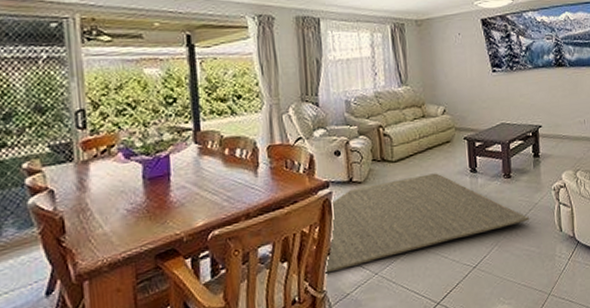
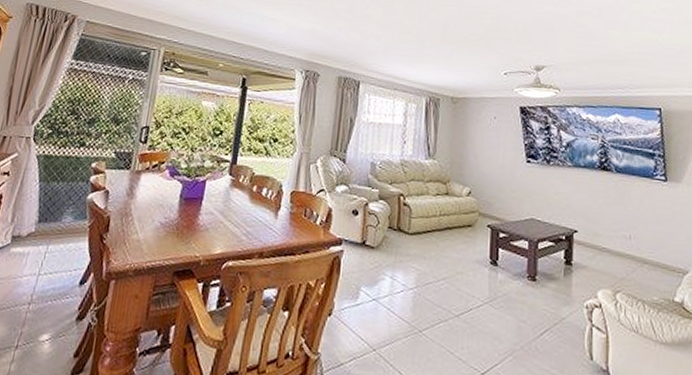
rug: present [324,173,529,274] -> none [322,252,553,337]

